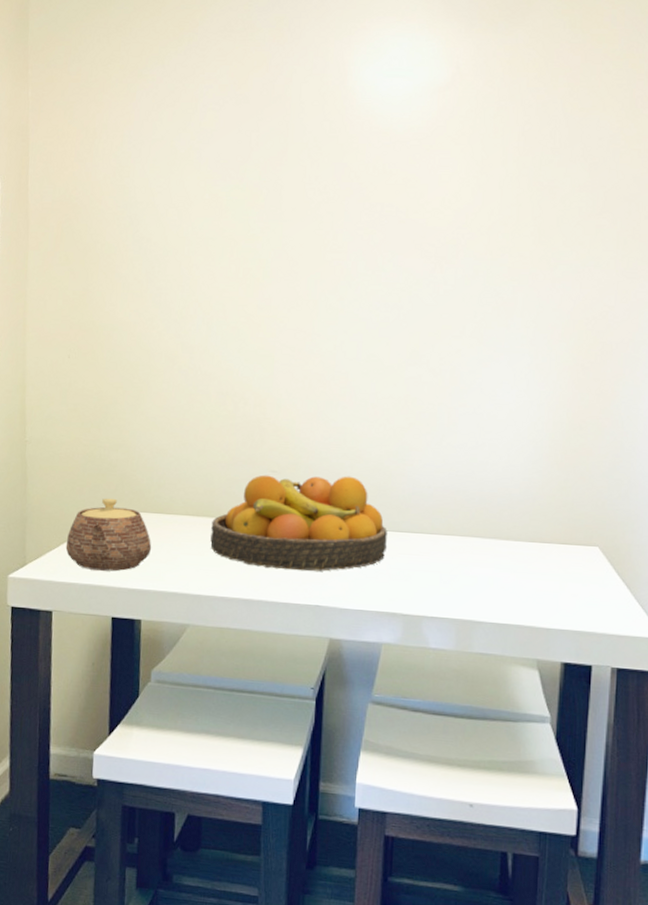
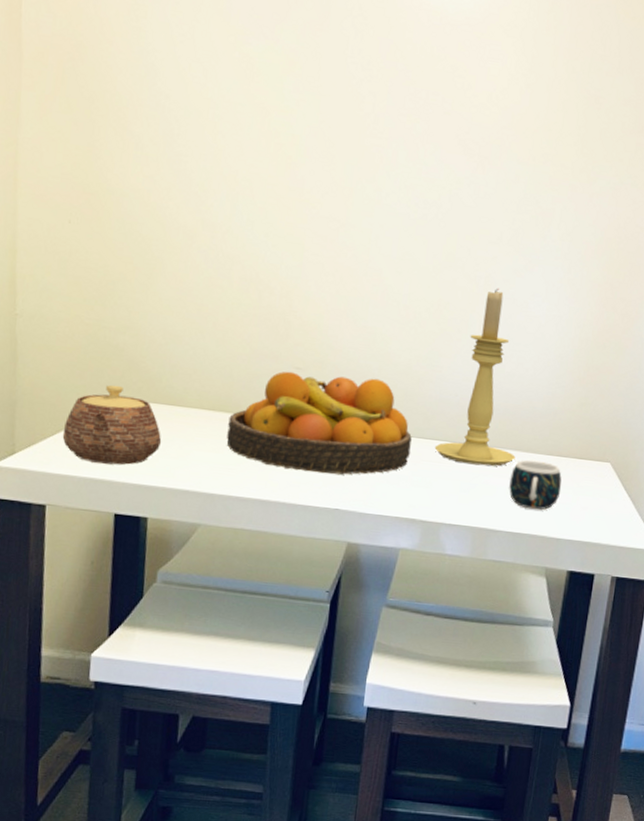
candle holder: none [411,379,495,557] -> present [434,288,516,467]
mug: none [491,547,548,600] -> present [509,459,562,510]

